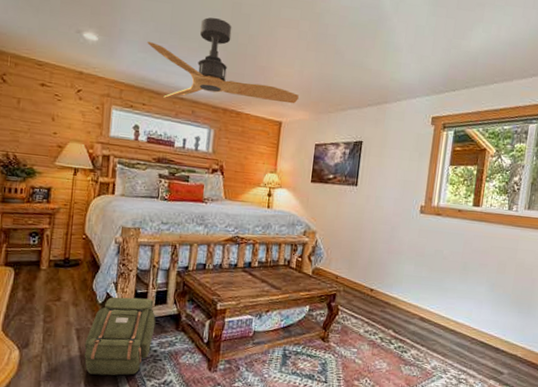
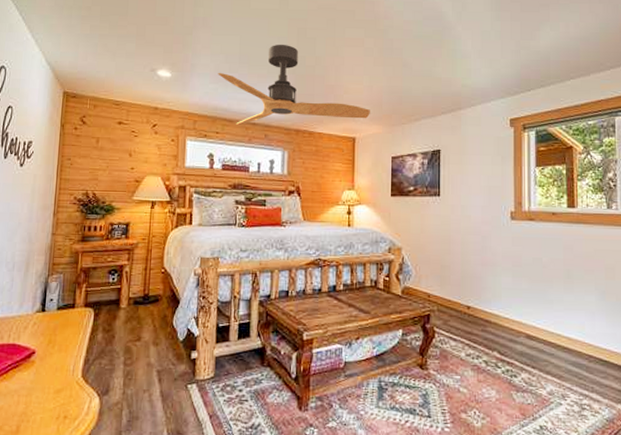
backpack: present [84,297,156,376] -> none [166,332,240,422]

